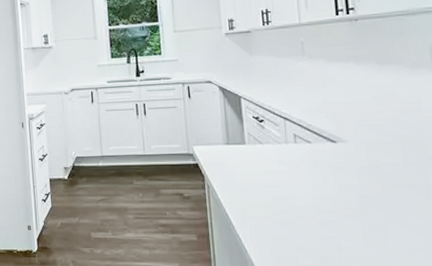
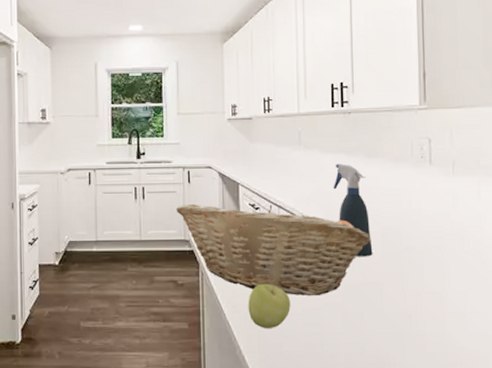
fruit basket: none [177,117,390,209] -> present [176,203,371,297]
apple: none [257,196,304,241] -> present [248,283,291,328]
spray bottle: none [342,72,393,168] -> present [333,163,373,257]

